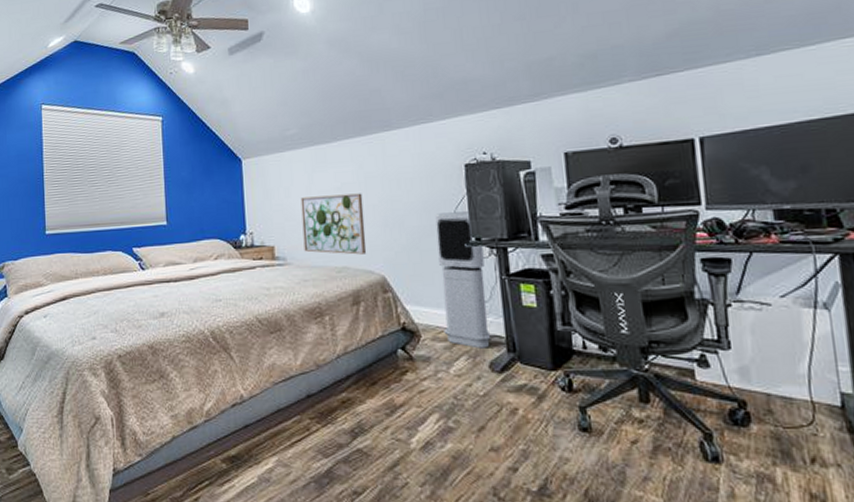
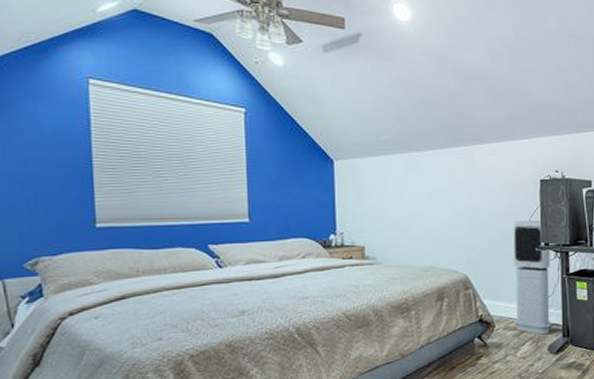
wall art: present [300,193,367,255] -> none [392,200,452,256]

